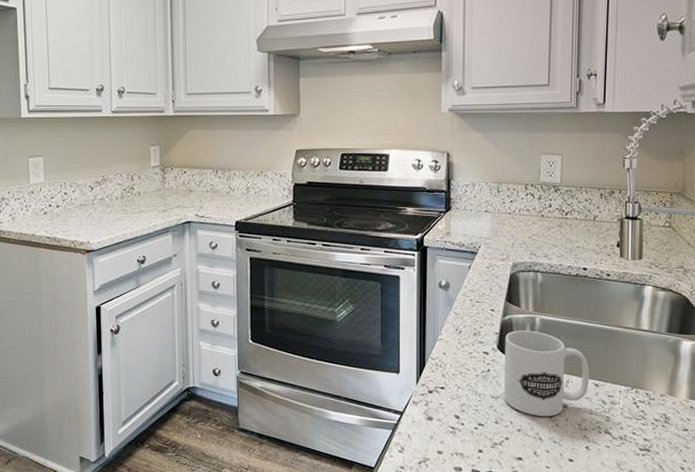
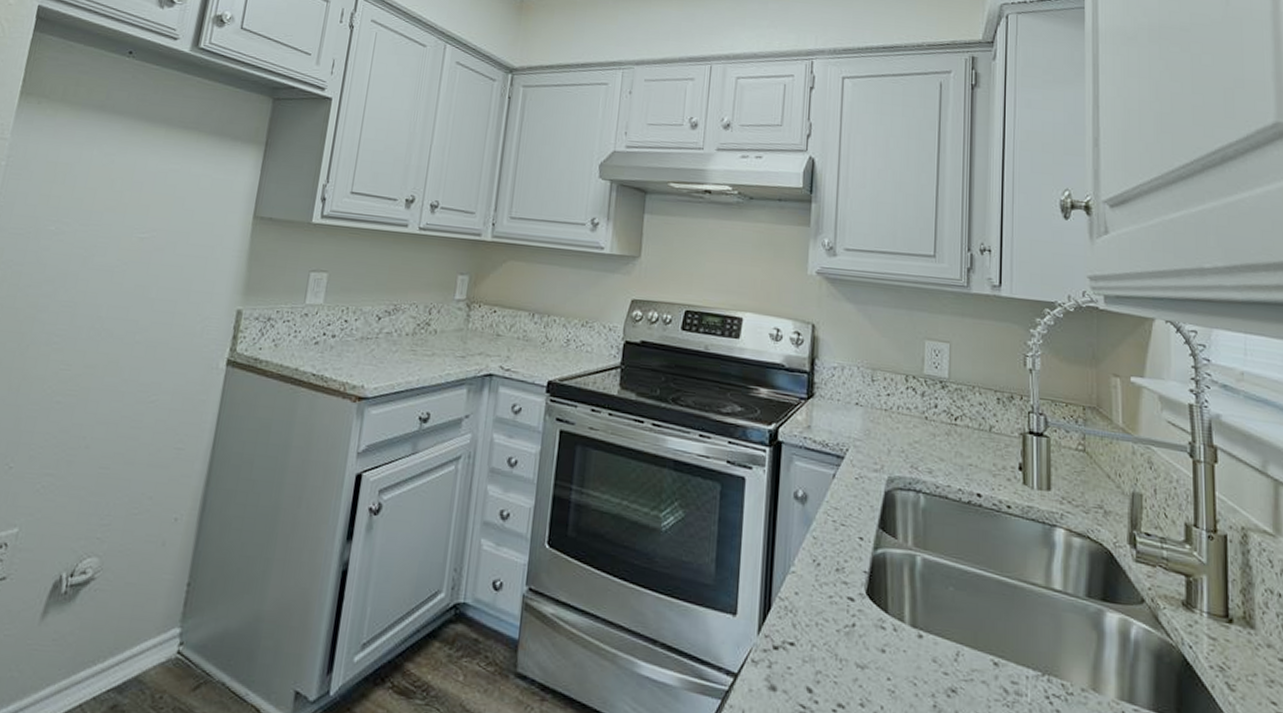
mug: present [504,330,589,417] -> none [873,570,985,705]

